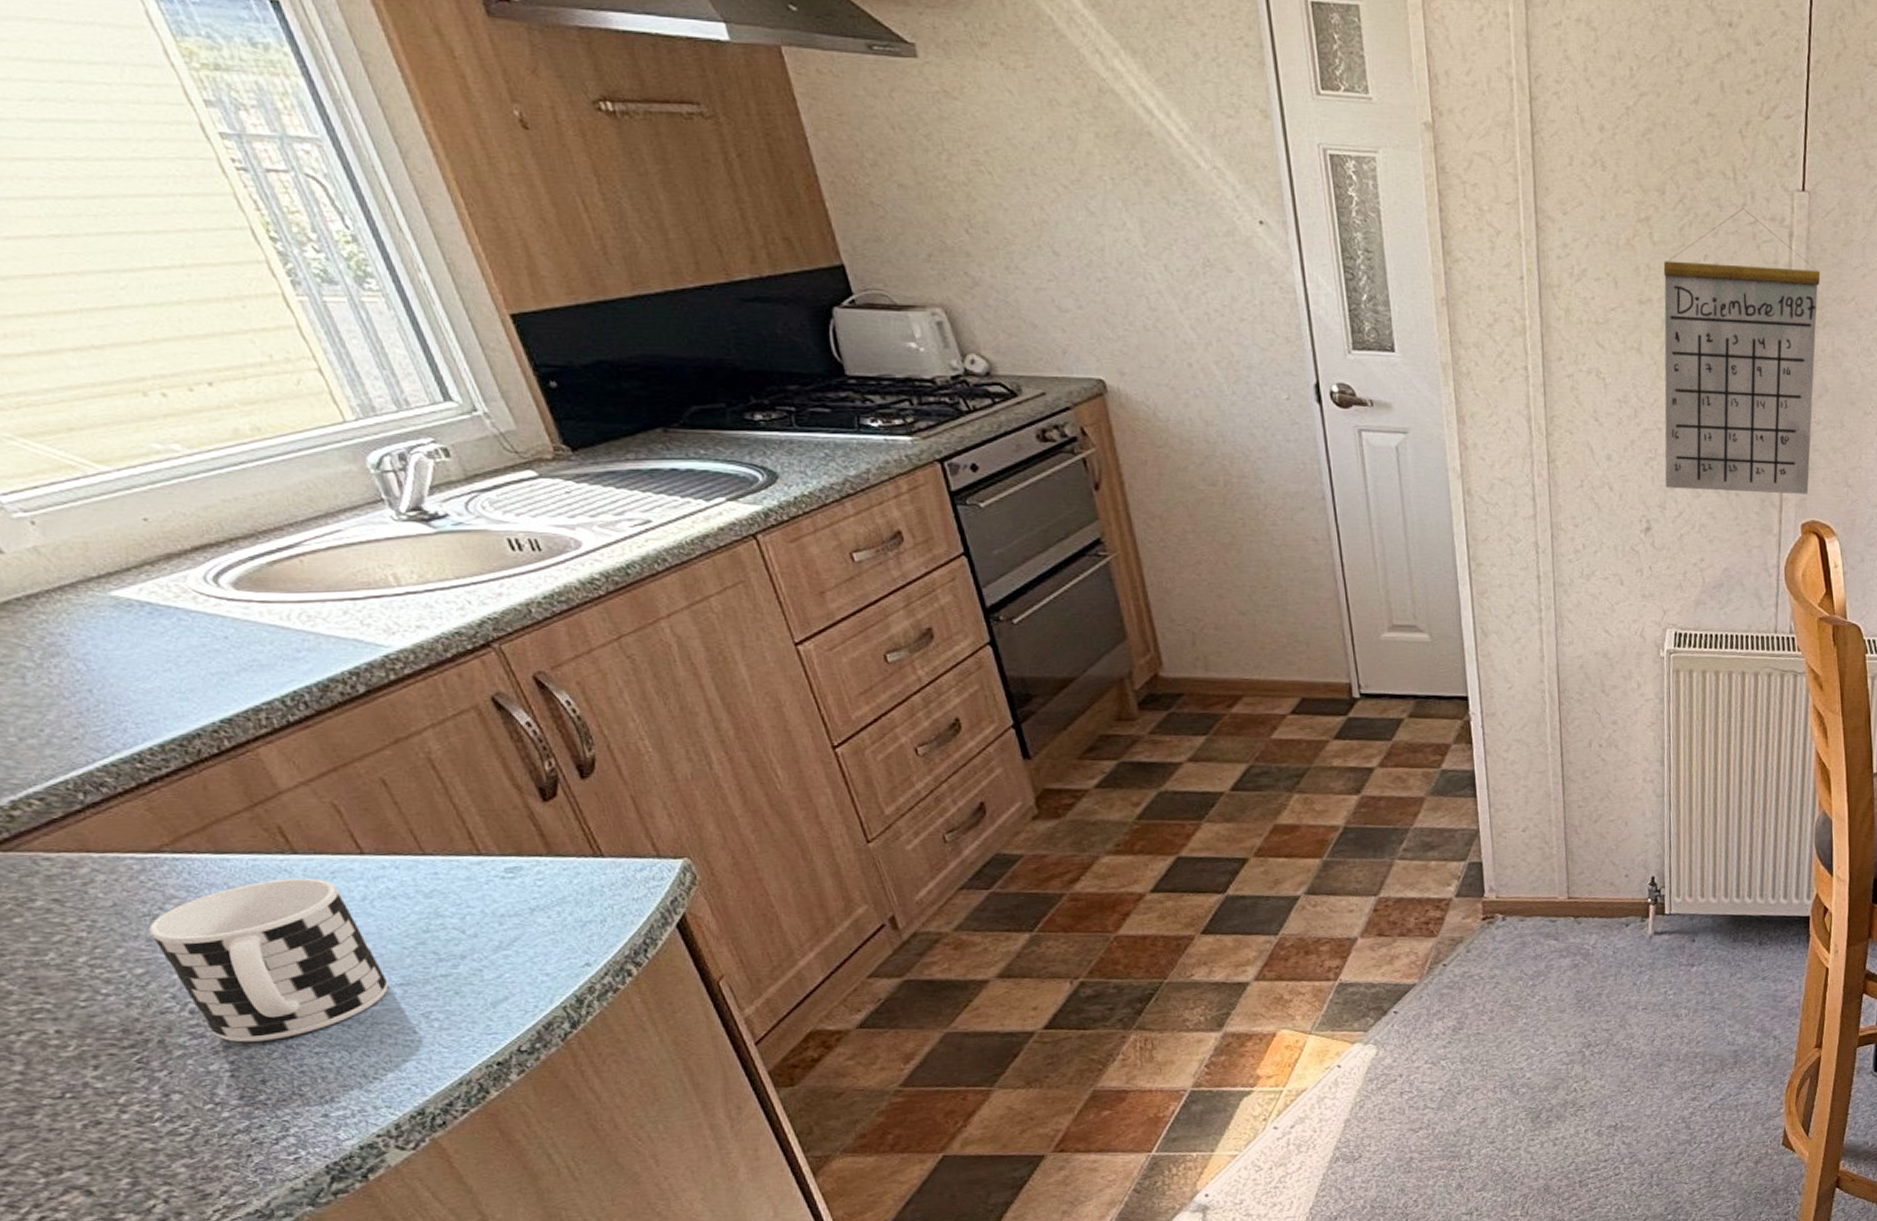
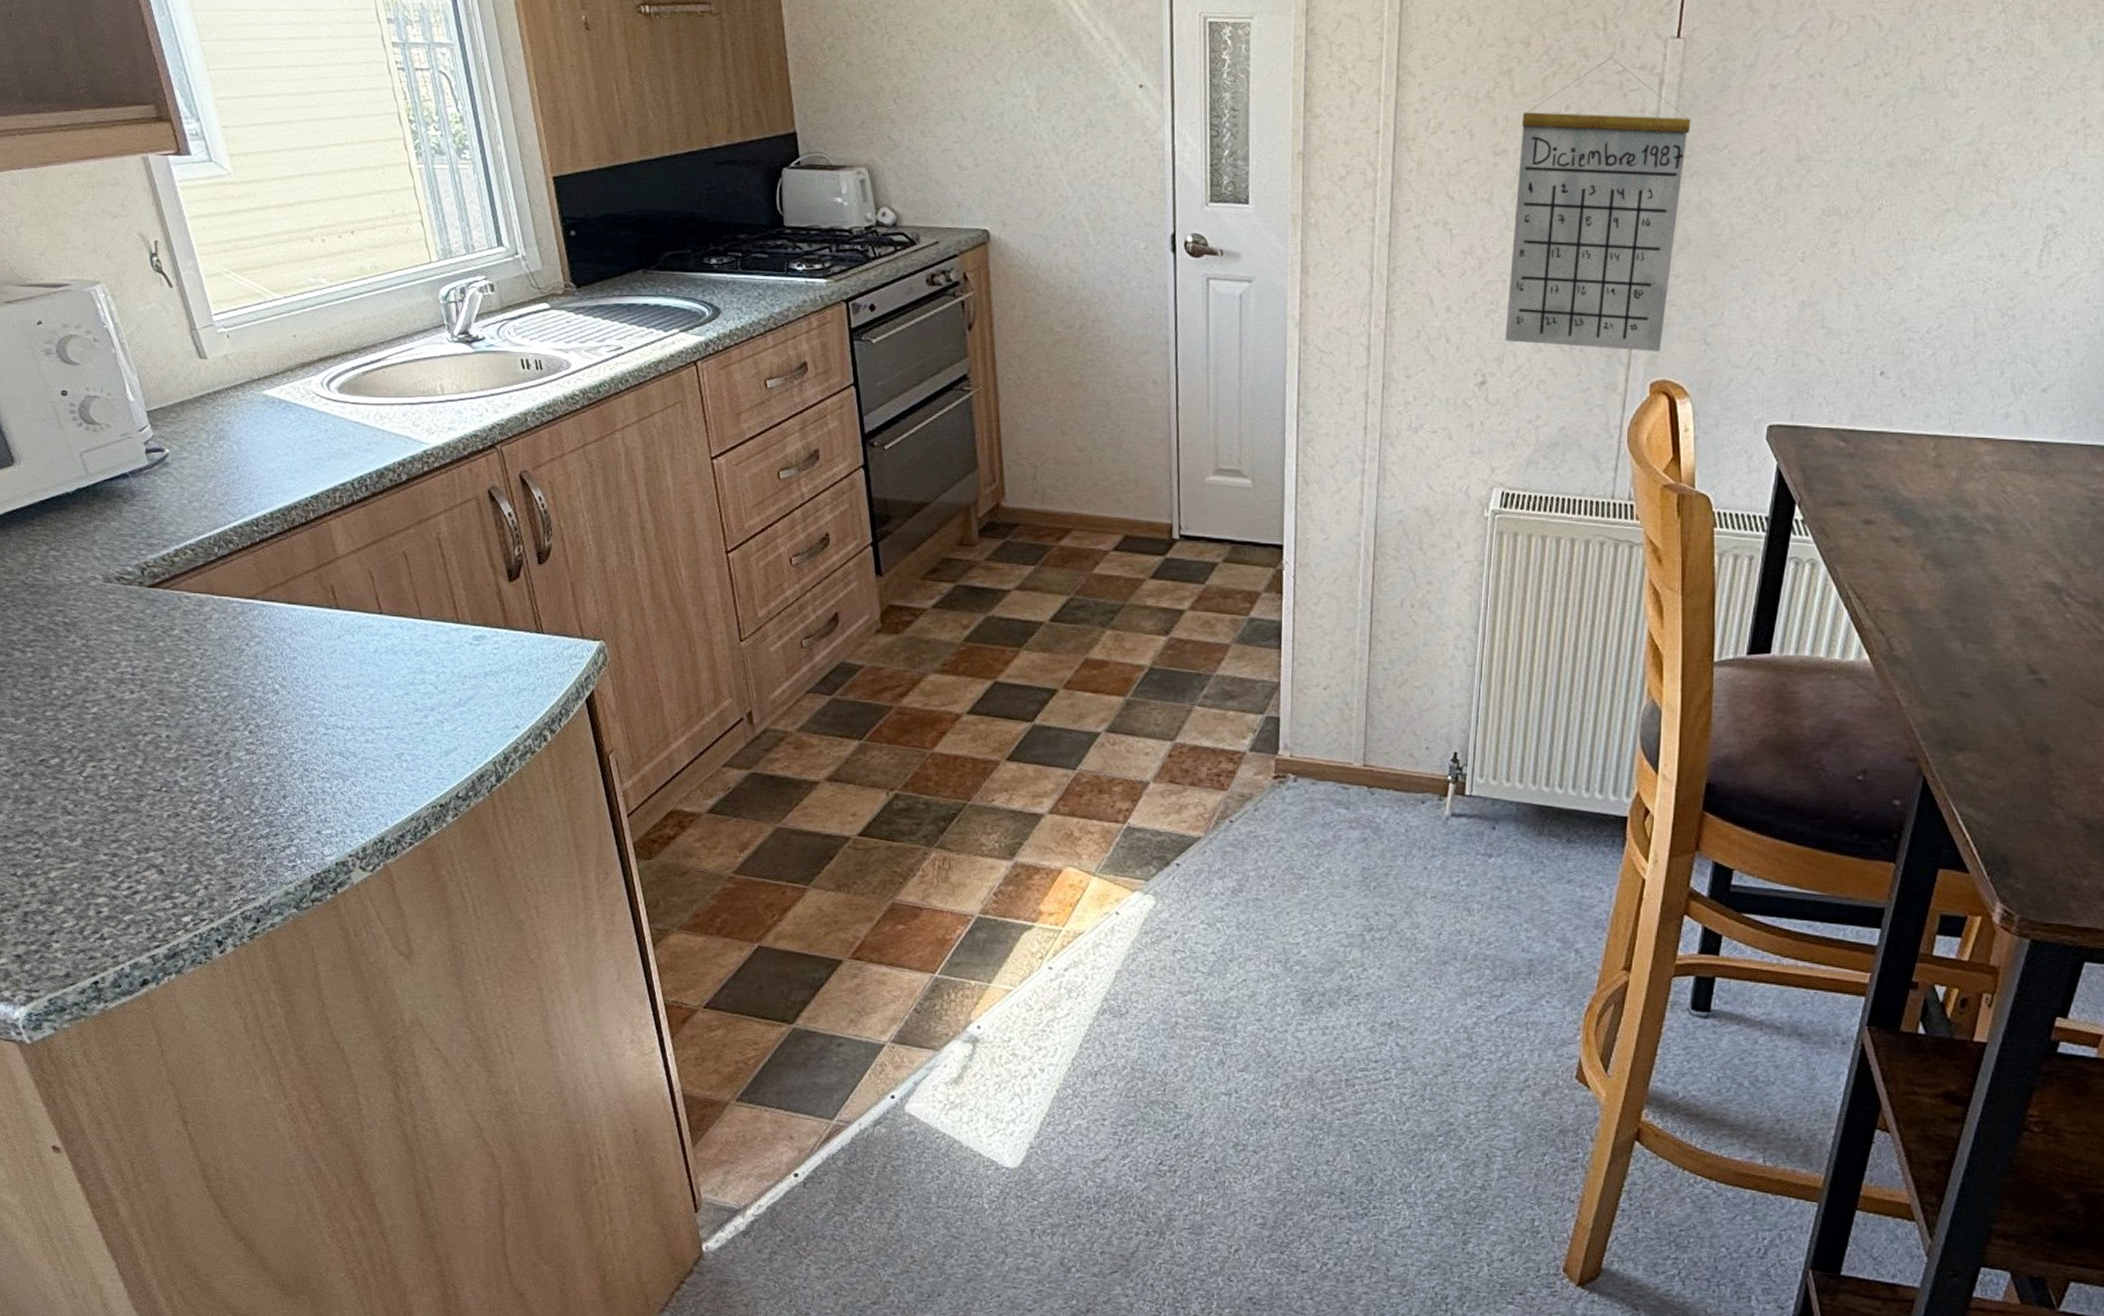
cup: present [149,878,389,1043] -> none [237,629,379,763]

